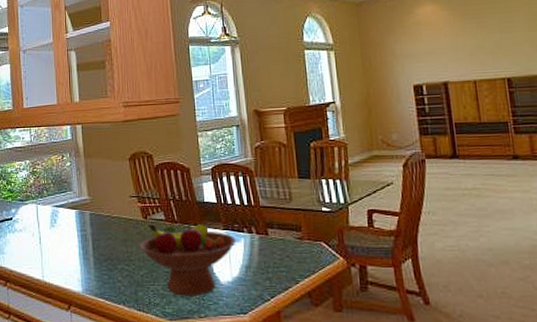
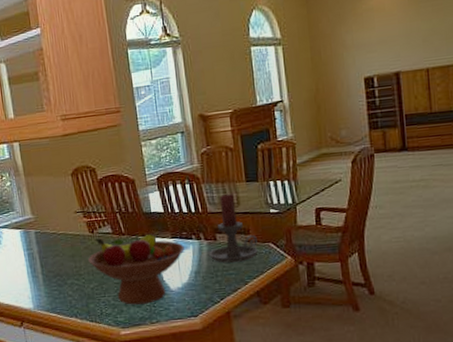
candle holder: none [260,188,310,259] -> present [209,193,258,263]

